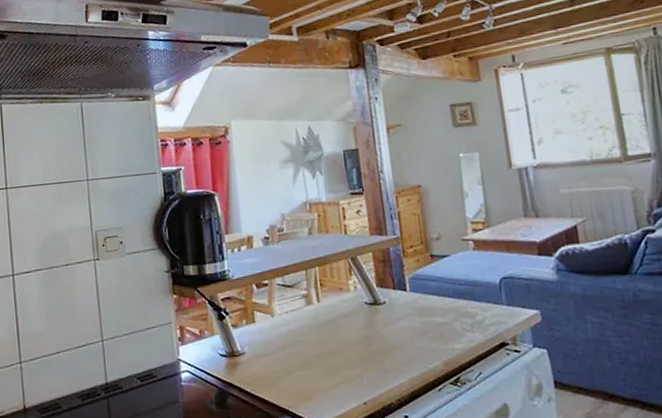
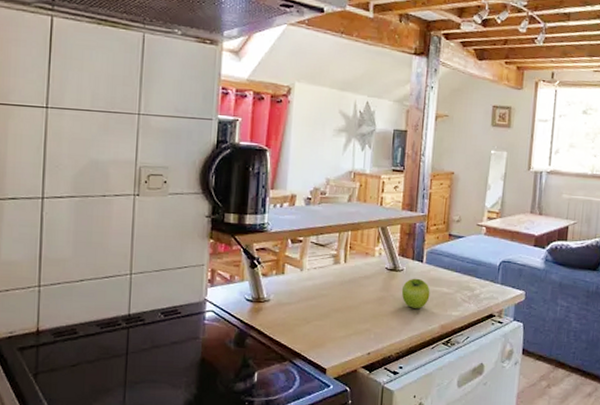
fruit: none [388,309,424,345] -> present [401,278,430,308]

